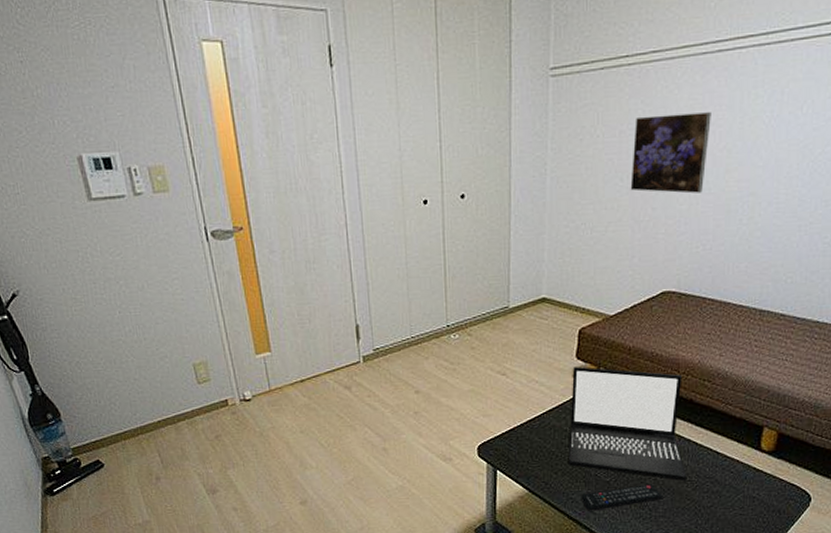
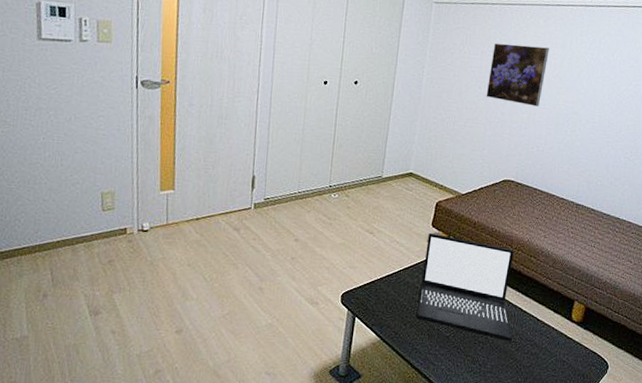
remote control: present [581,484,663,511] -> none [424,342,492,362]

